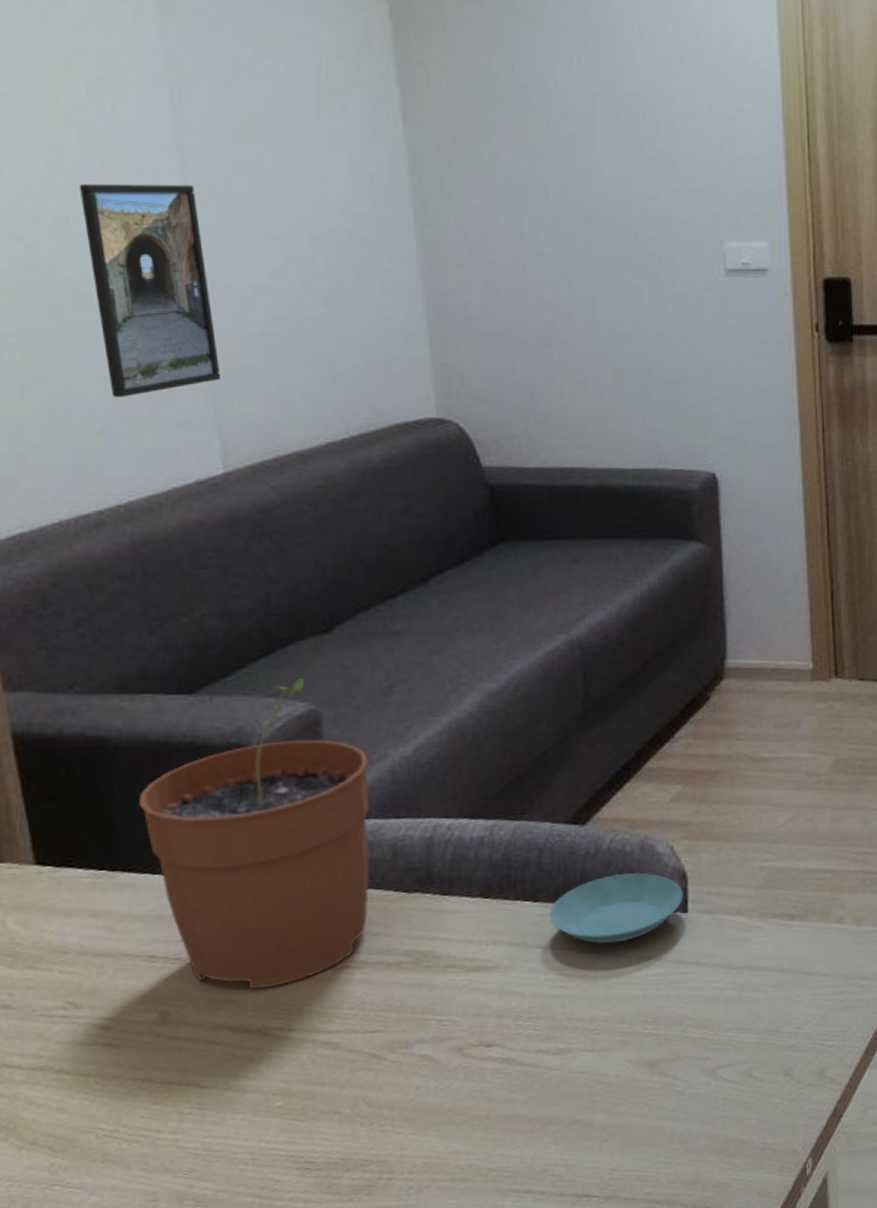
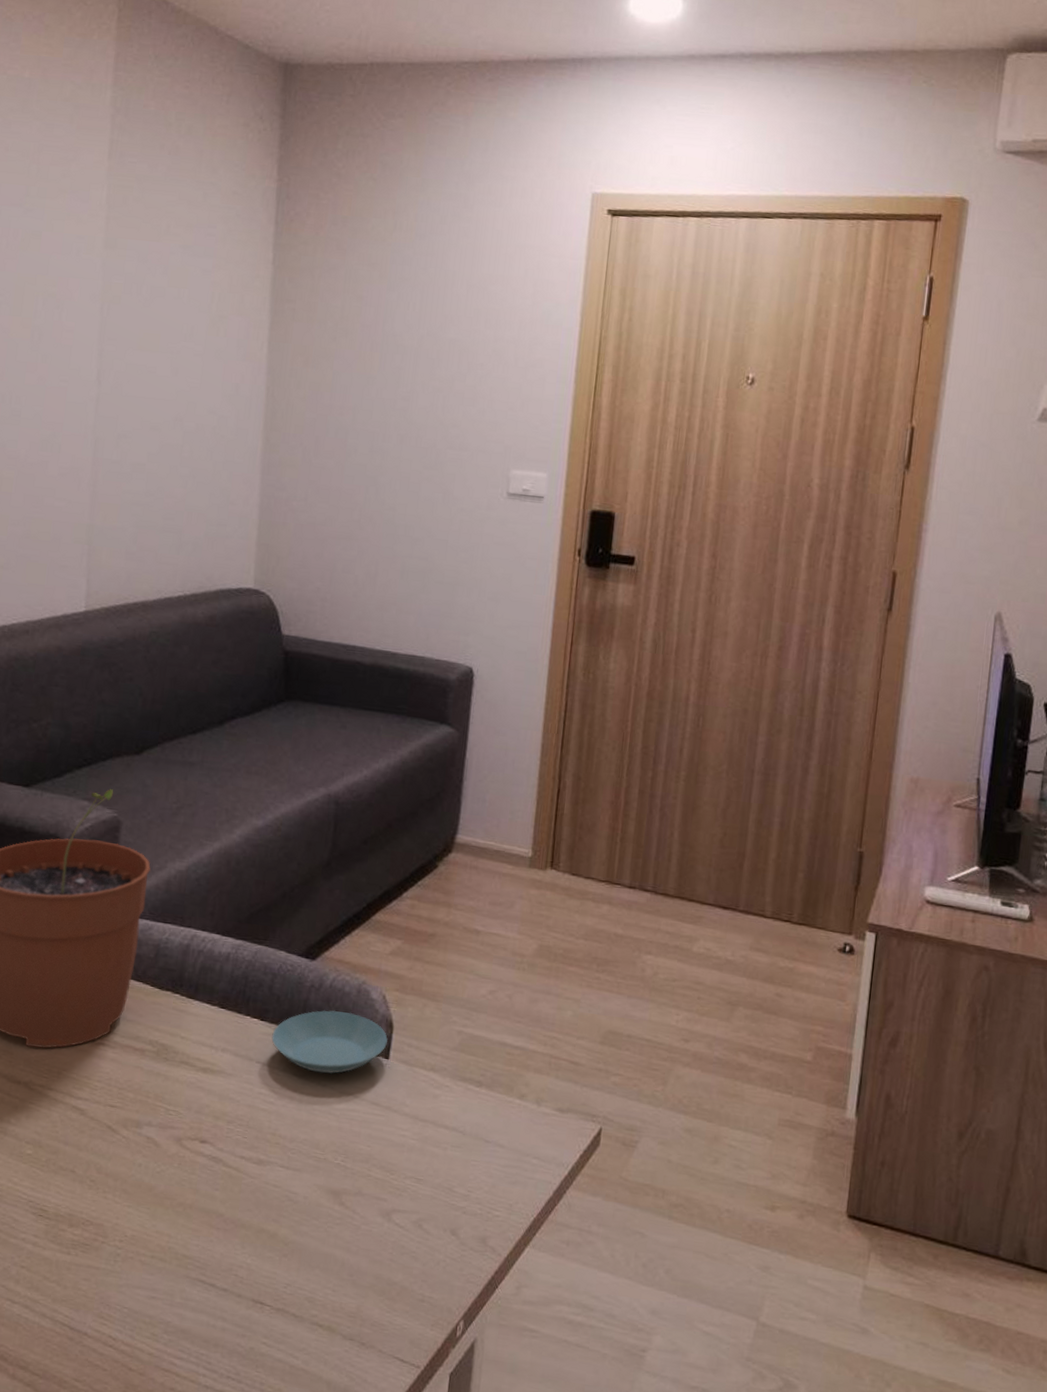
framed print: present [78,184,220,397] -> none [16,372,105,541]

